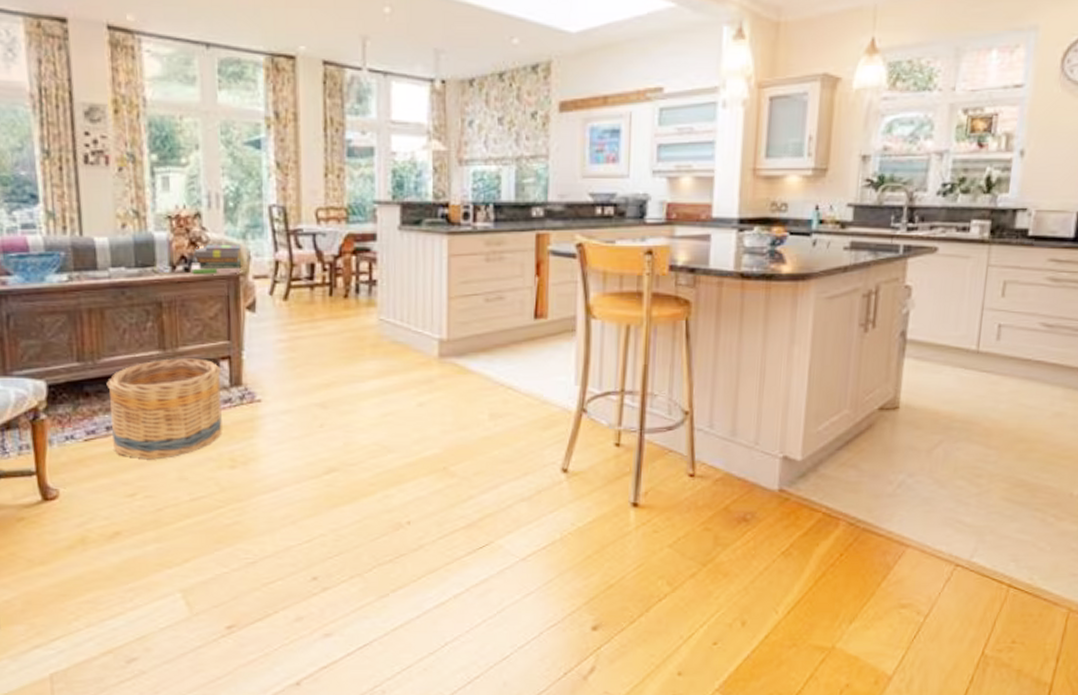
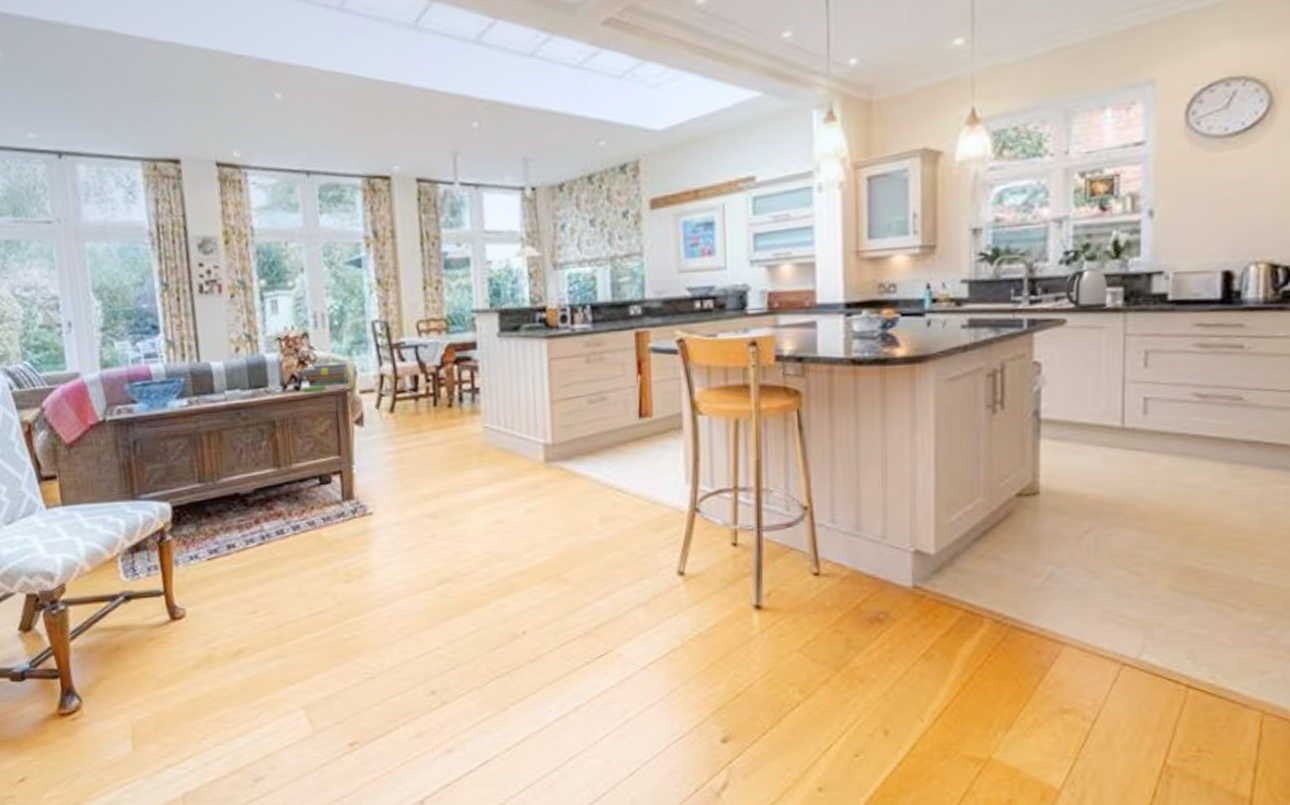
basket: present [106,358,222,460] -> none [226,474,337,577]
kettle: none [939,201,977,238] -> present [1065,268,1107,309]

